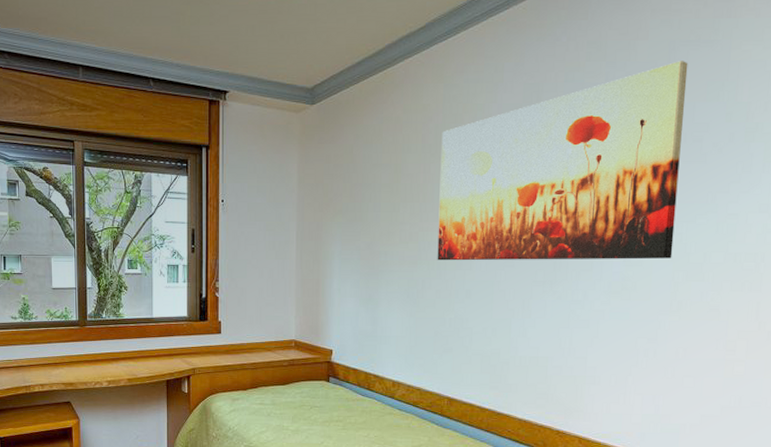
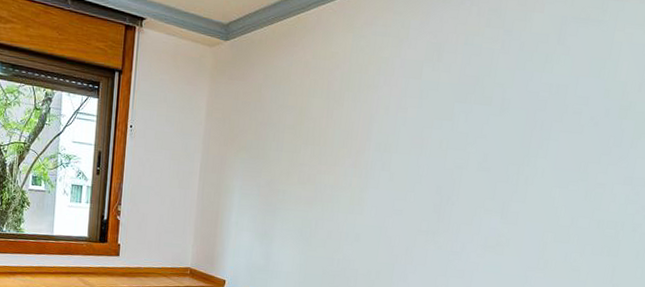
wall art: present [437,61,688,261] -> none [331,36,577,220]

